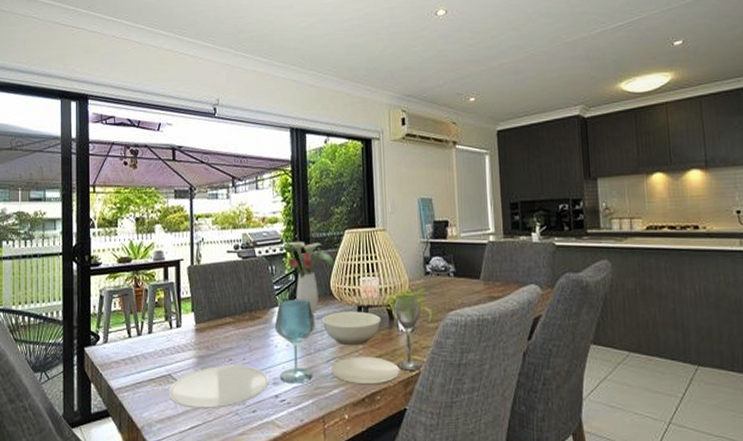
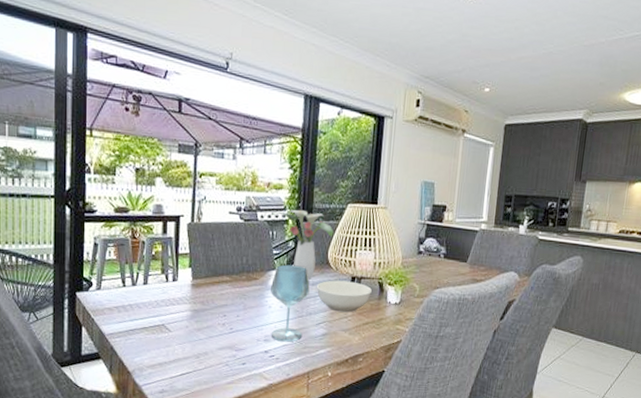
plate: present [169,366,269,408] -> none [162,320,261,359]
plate: present [331,356,400,386] -> none [320,322,384,349]
wineglass: present [393,294,422,371] -> none [381,270,409,339]

